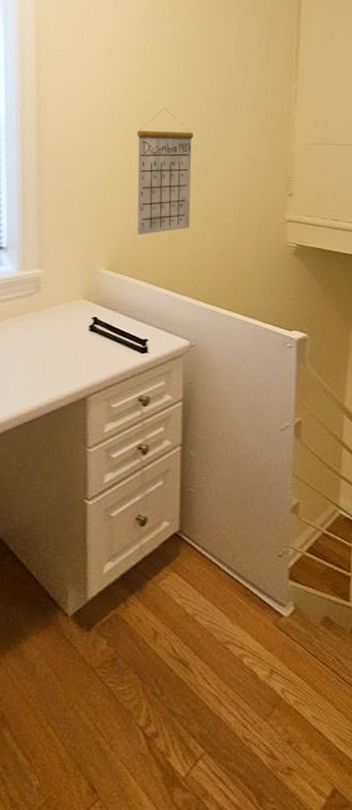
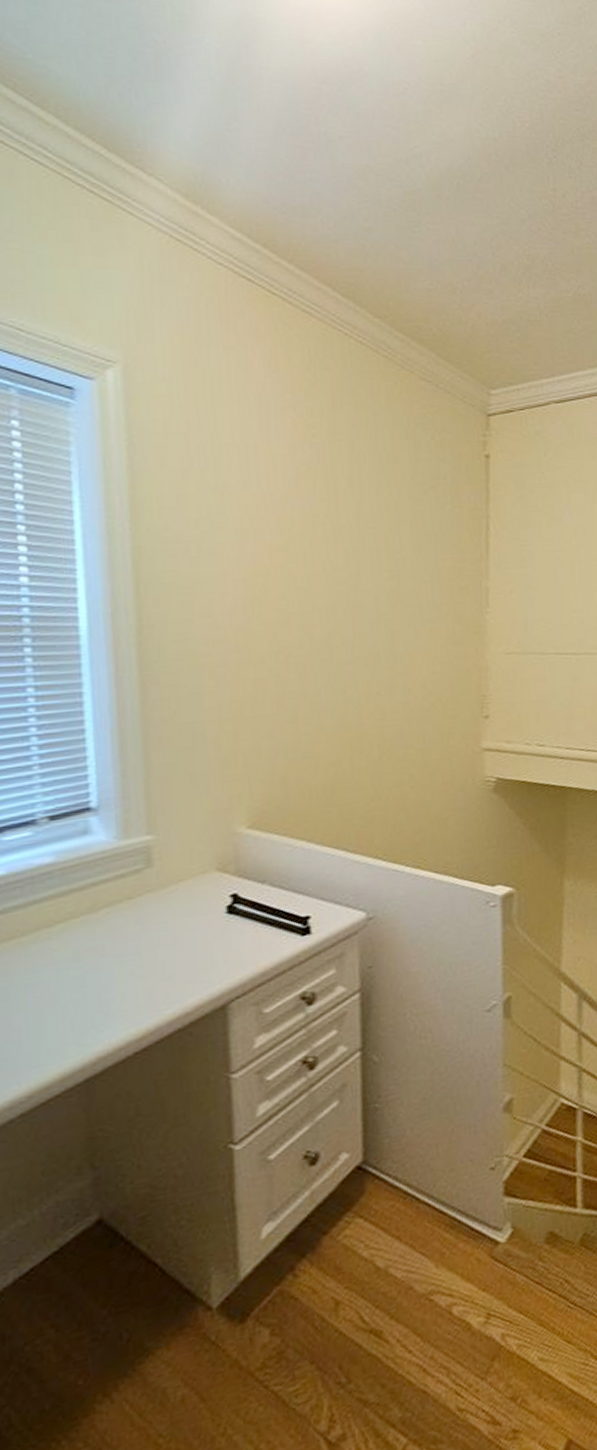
calendar: present [136,108,194,236] -> none [282,609,361,780]

